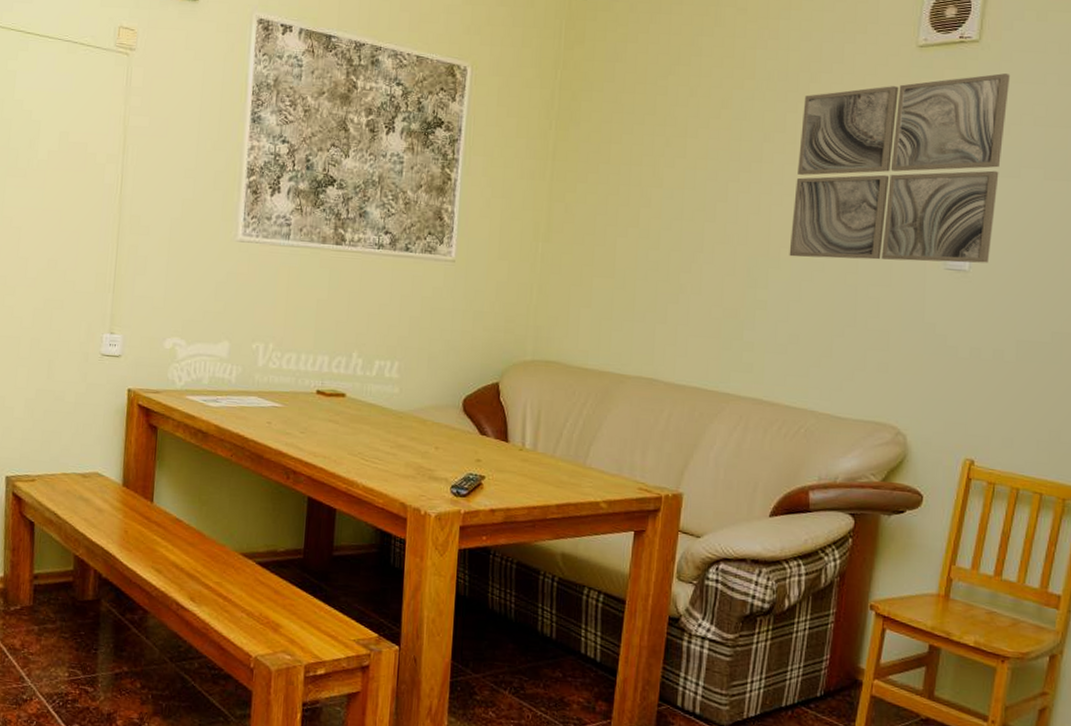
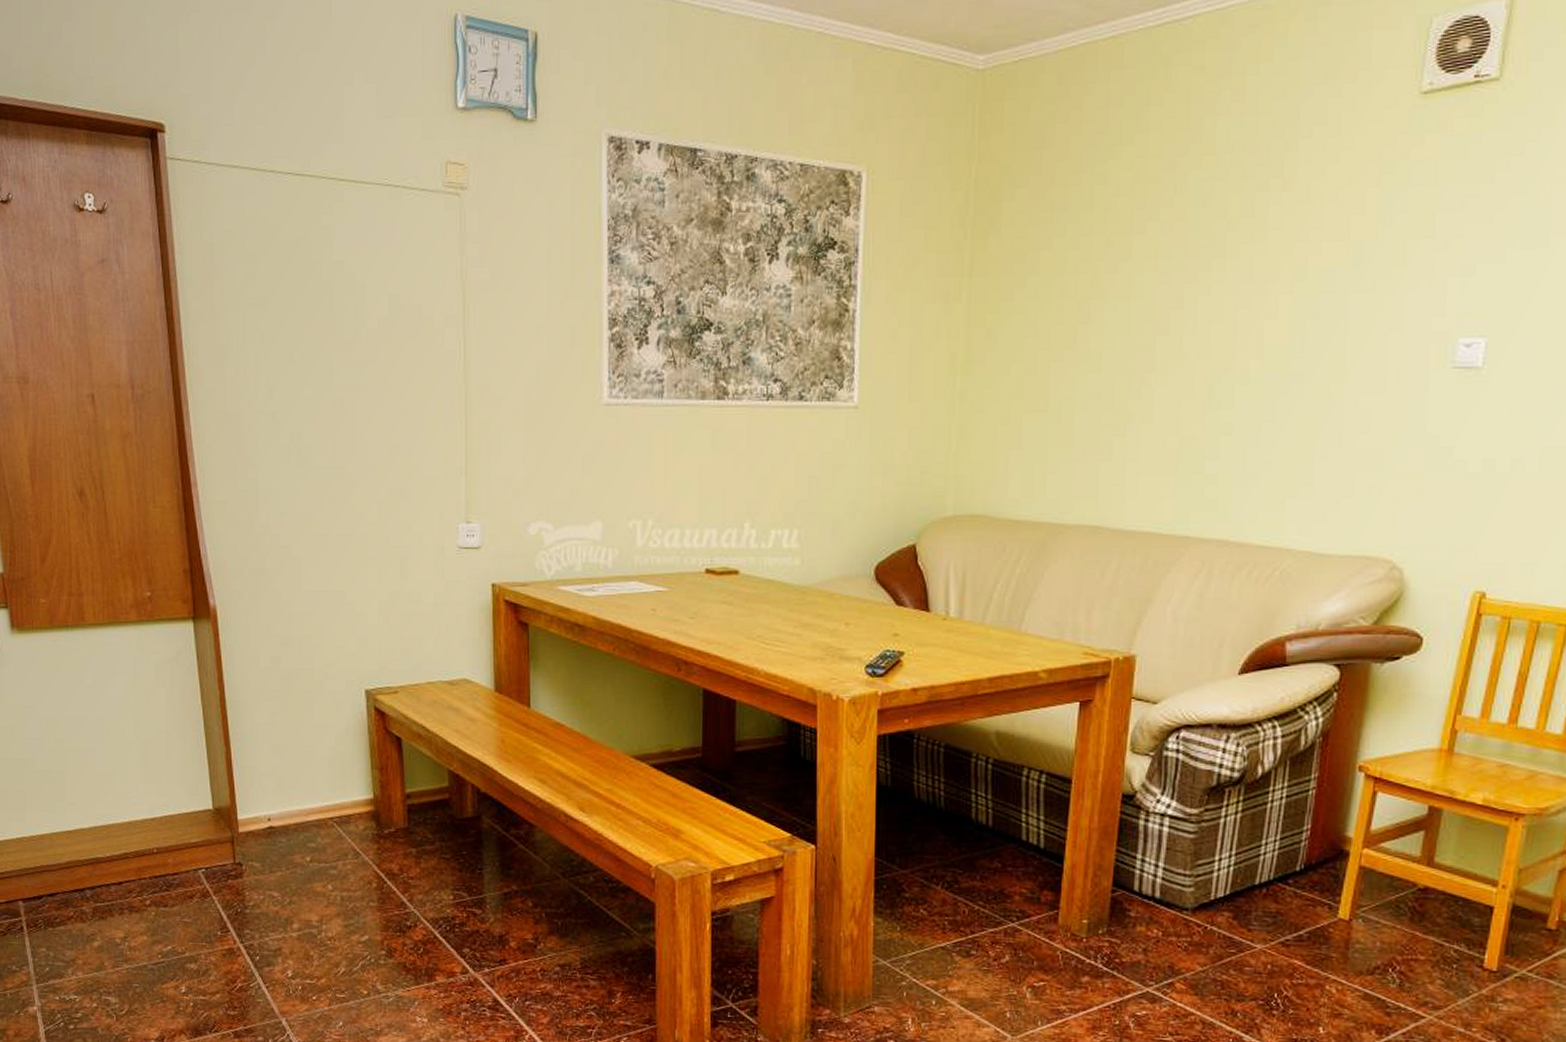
wall art: present [789,73,1011,263] -> none [1259,117,1539,369]

